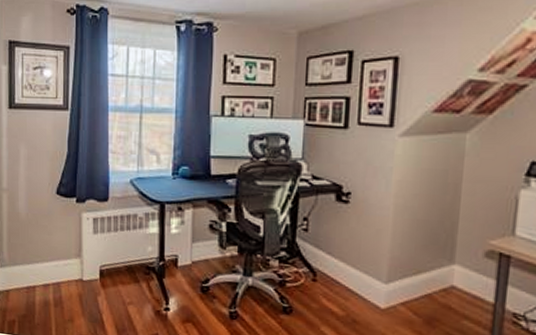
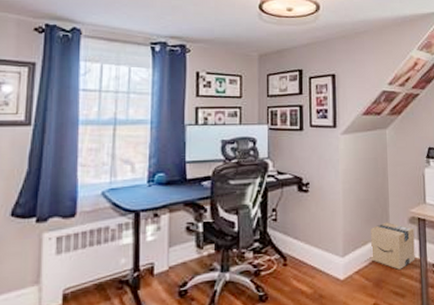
cardboard box: none [423,251,491,311] -> present [370,222,415,270]

